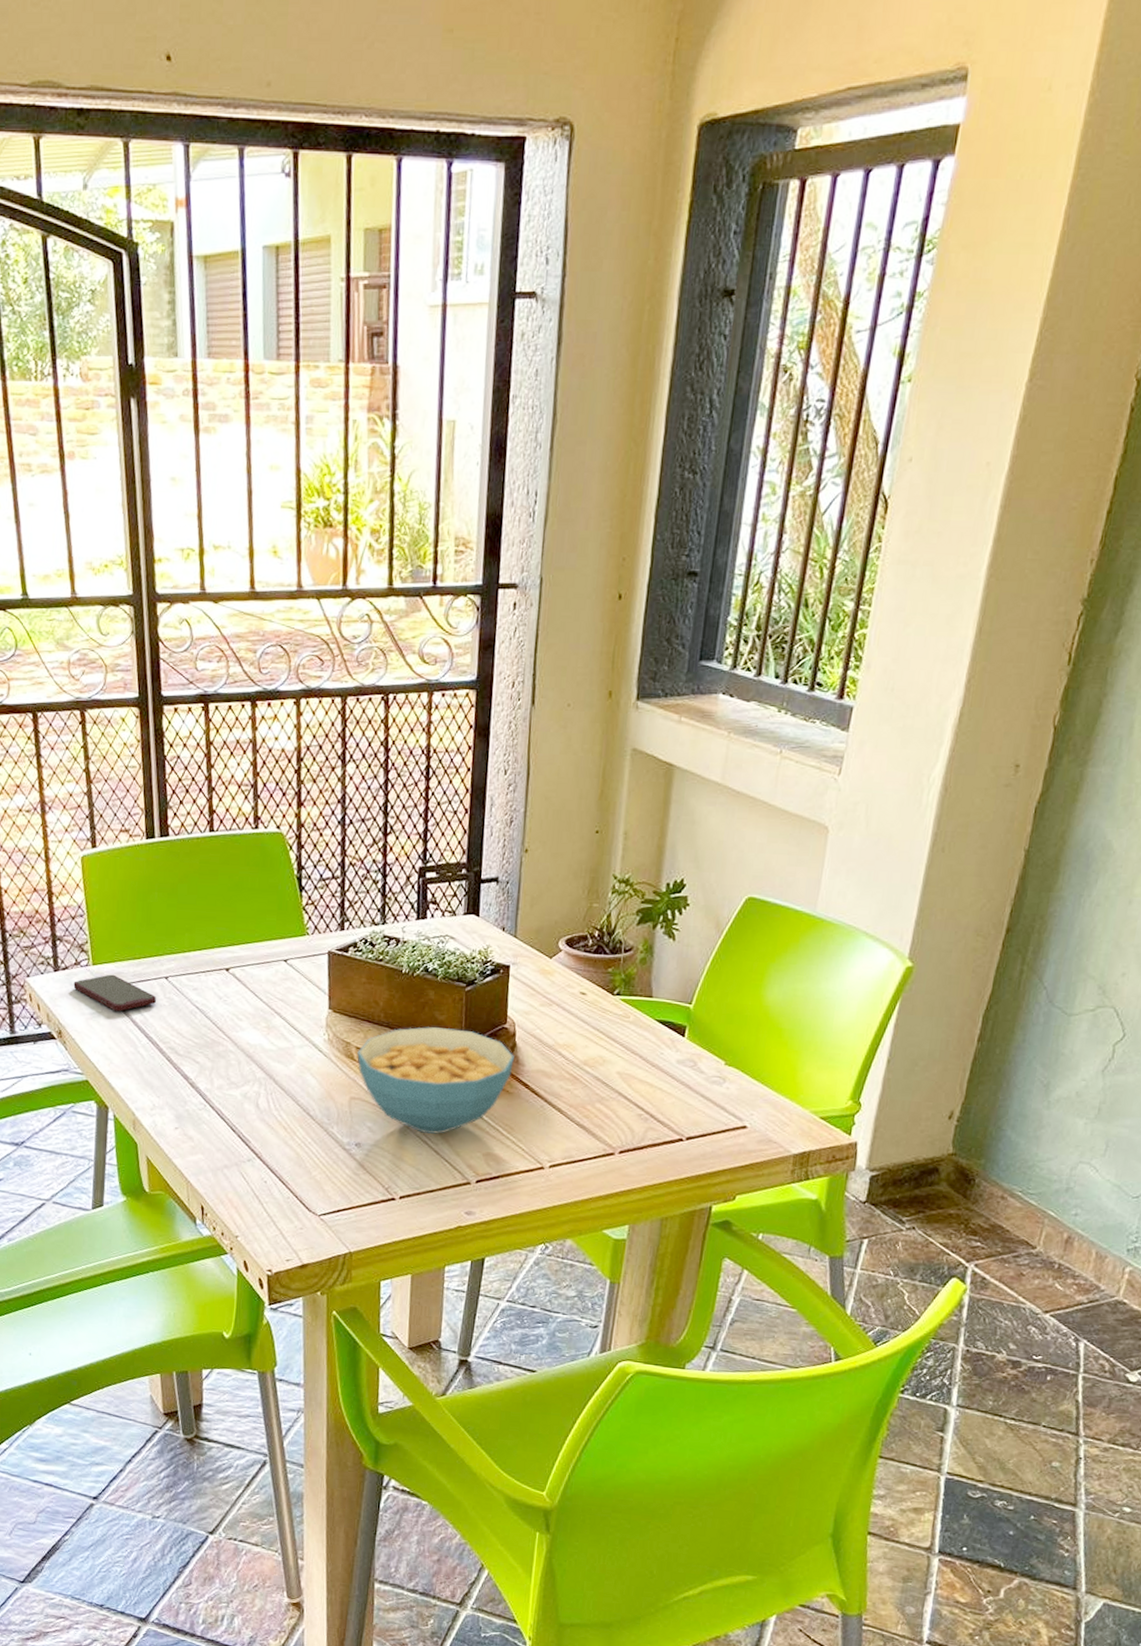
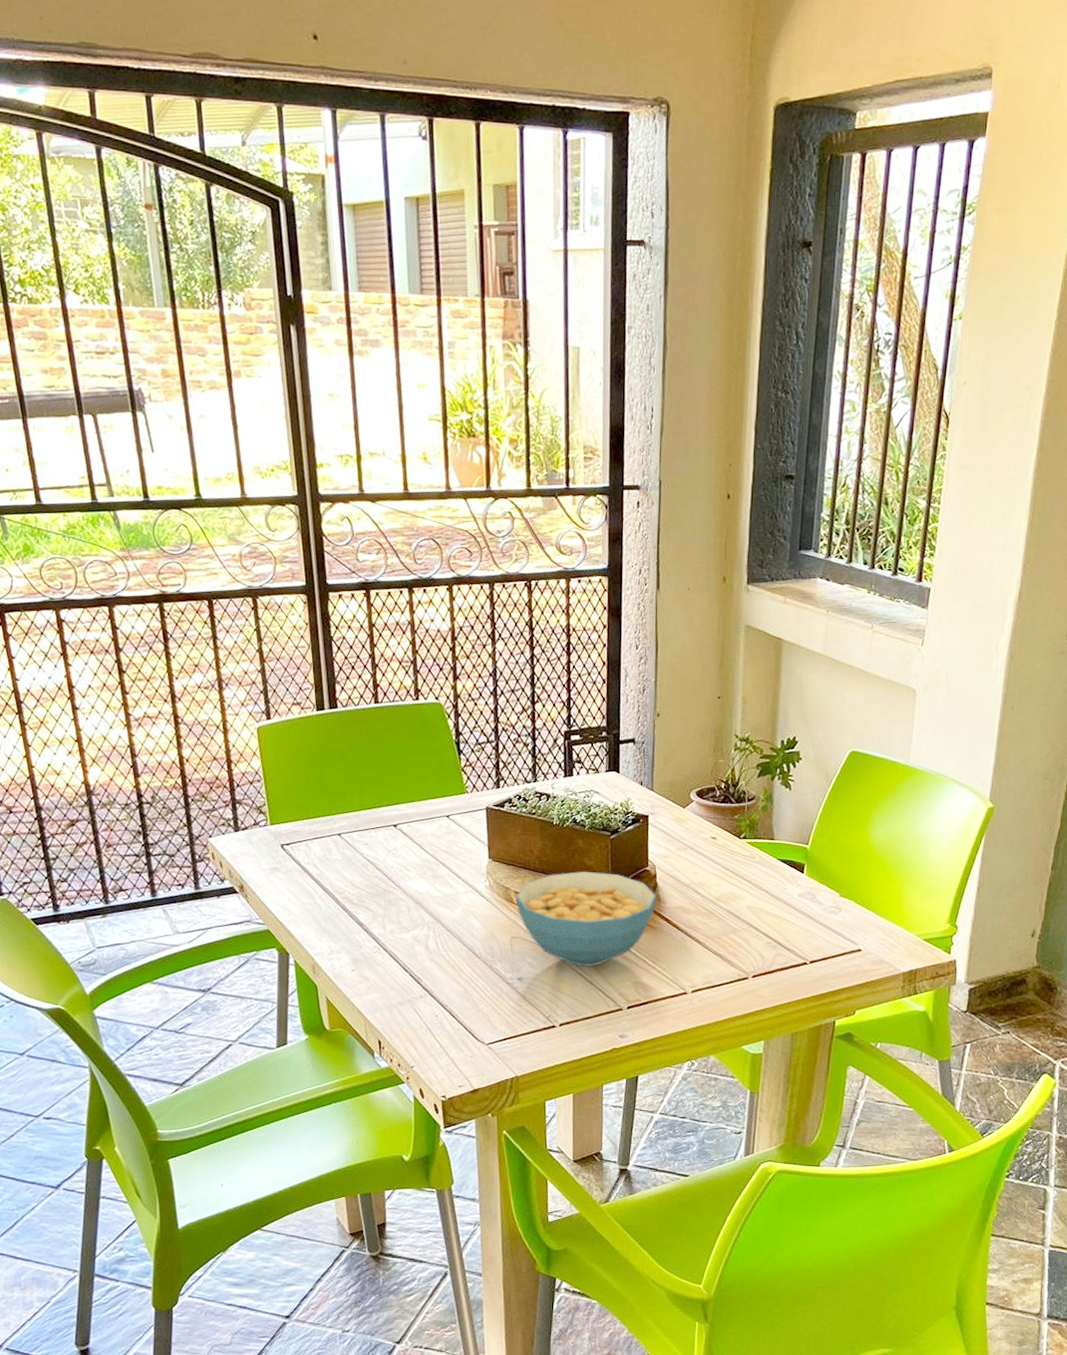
smartphone: present [73,974,157,1012] -> none [253,833,331,866]

